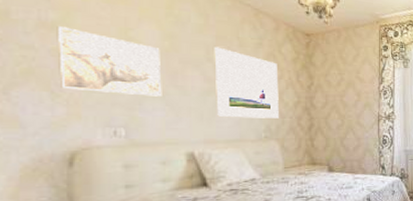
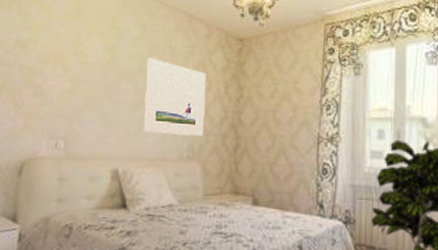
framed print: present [57,26,162,97] -> none [23,45,101,110]

